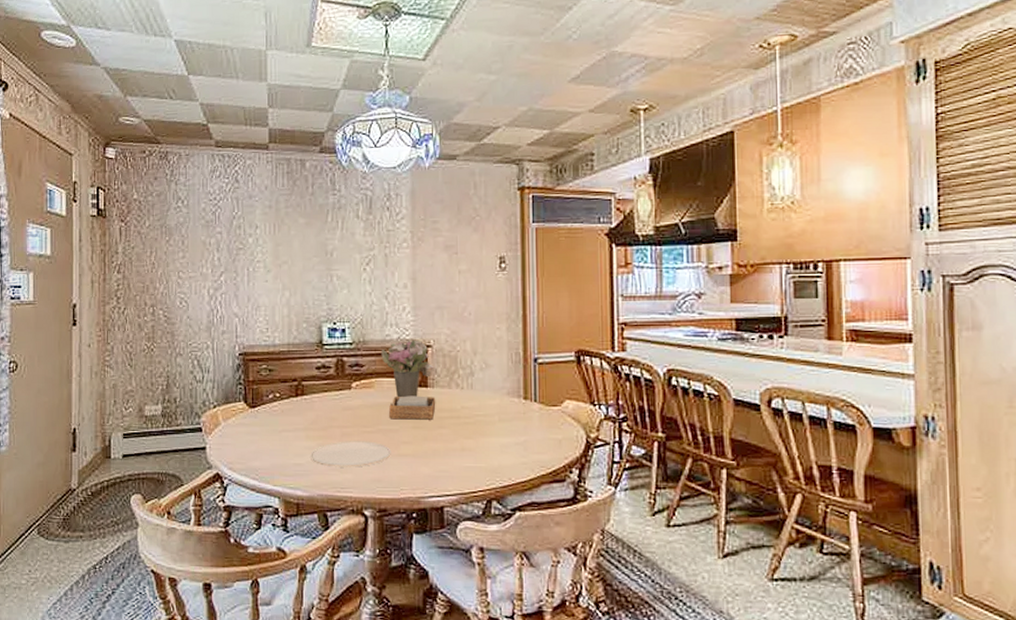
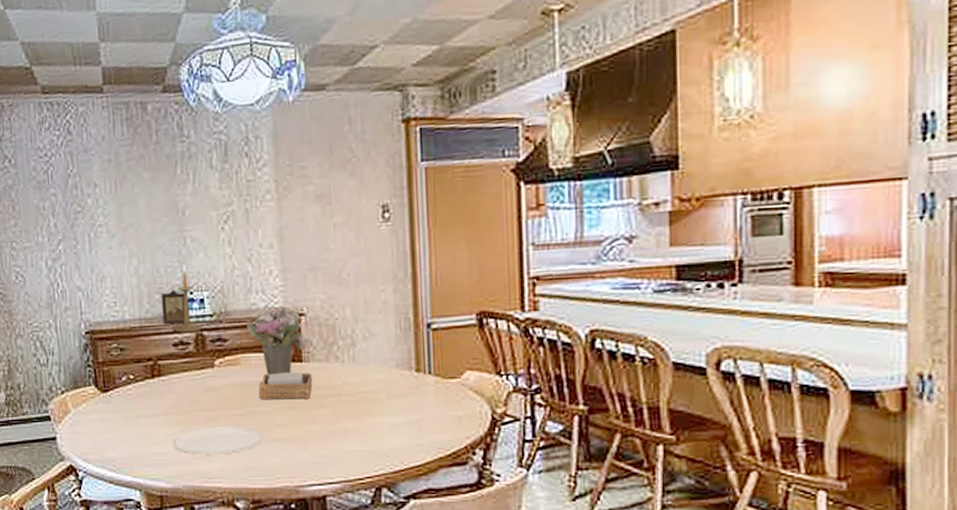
photo frame: none [308,320,329,350] -> present [161,290,185,325]
candlestick: none [316,299,343,358] -> present [171,265,202,333]

